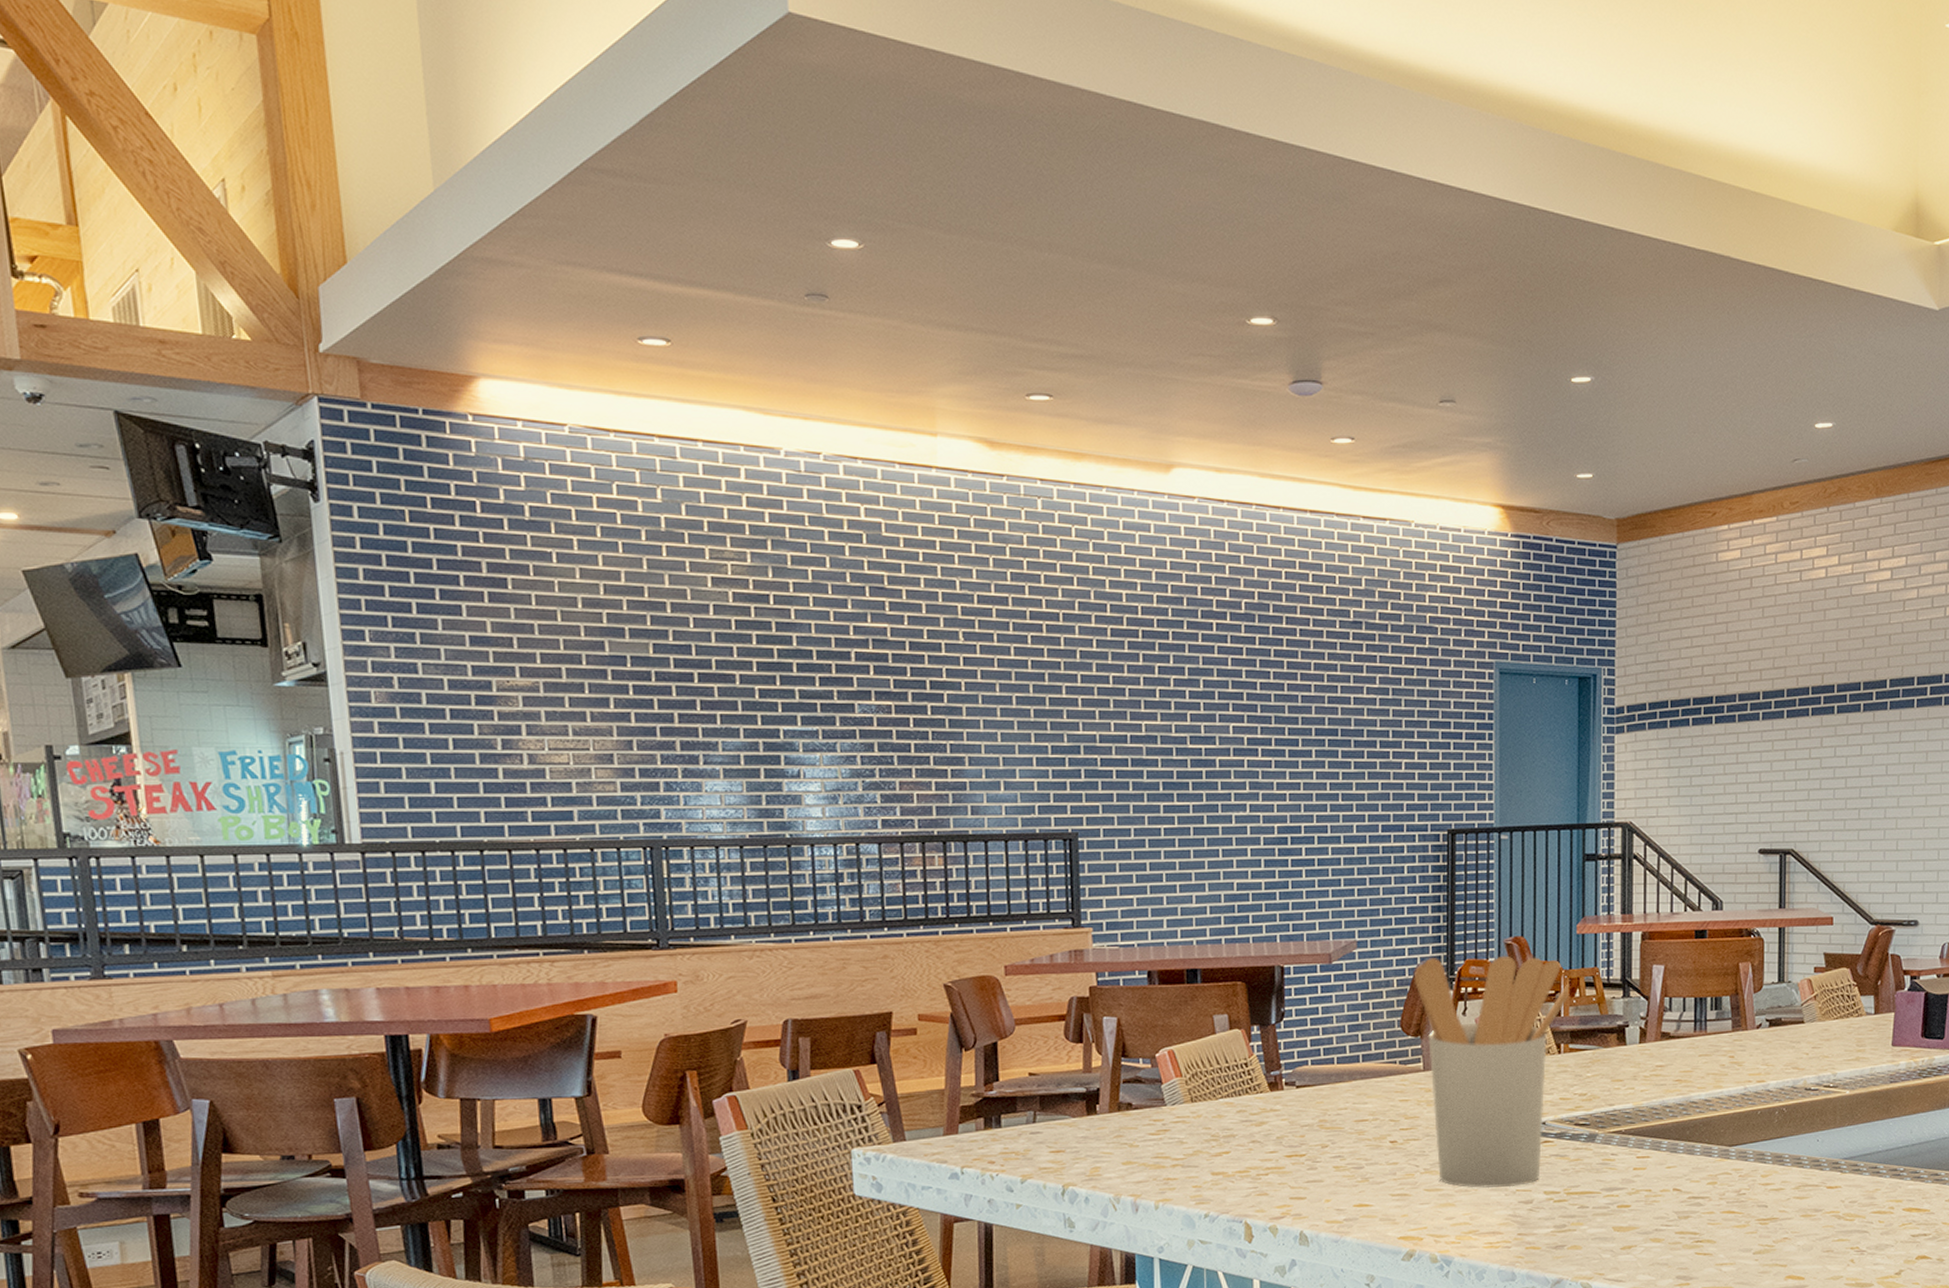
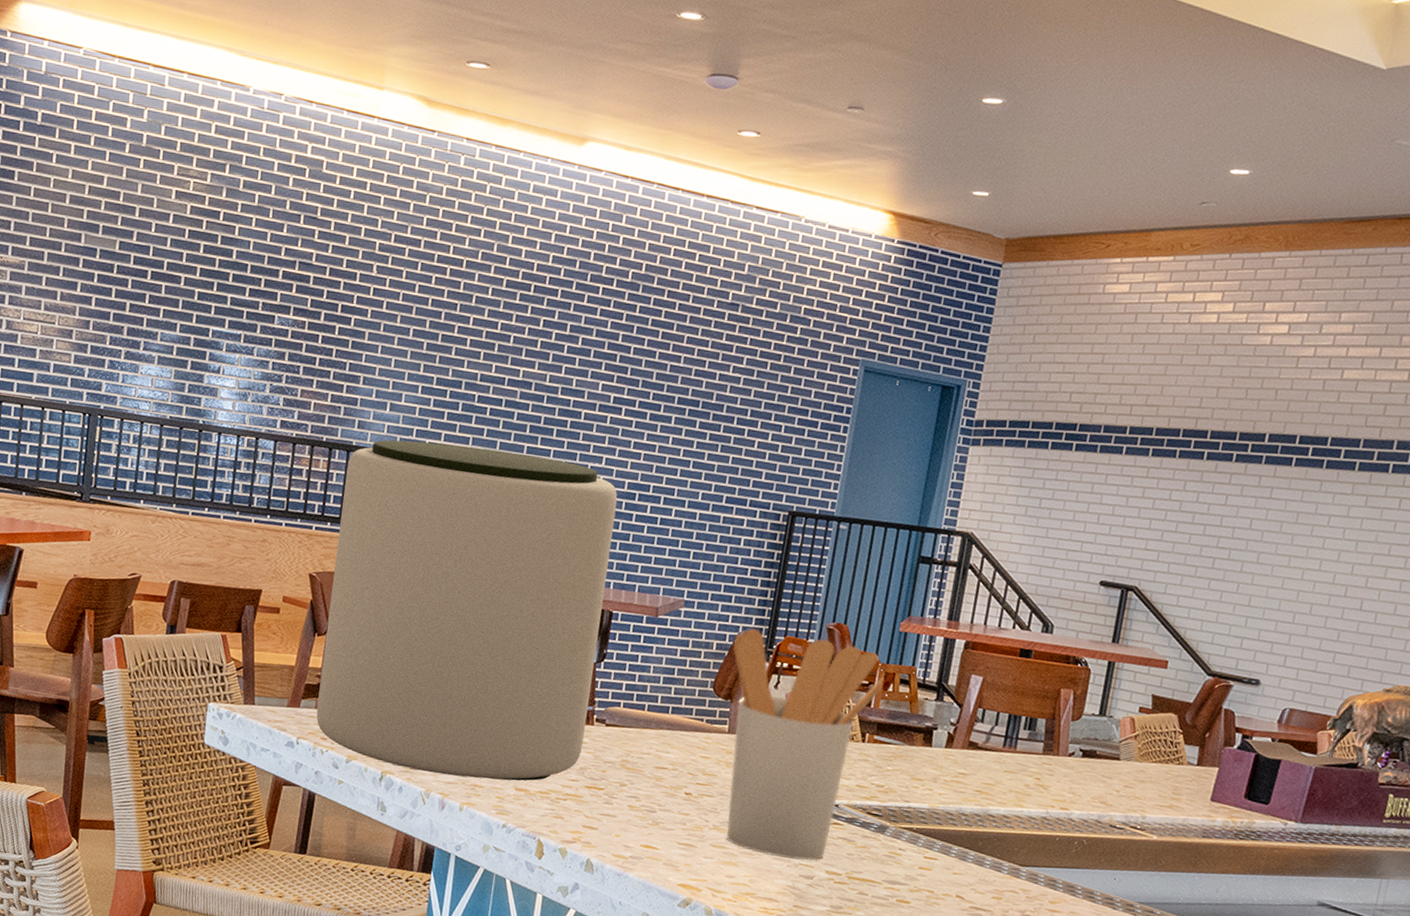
plant pot: none [966,814,1276,1176] -> present [316,440,618,781]

